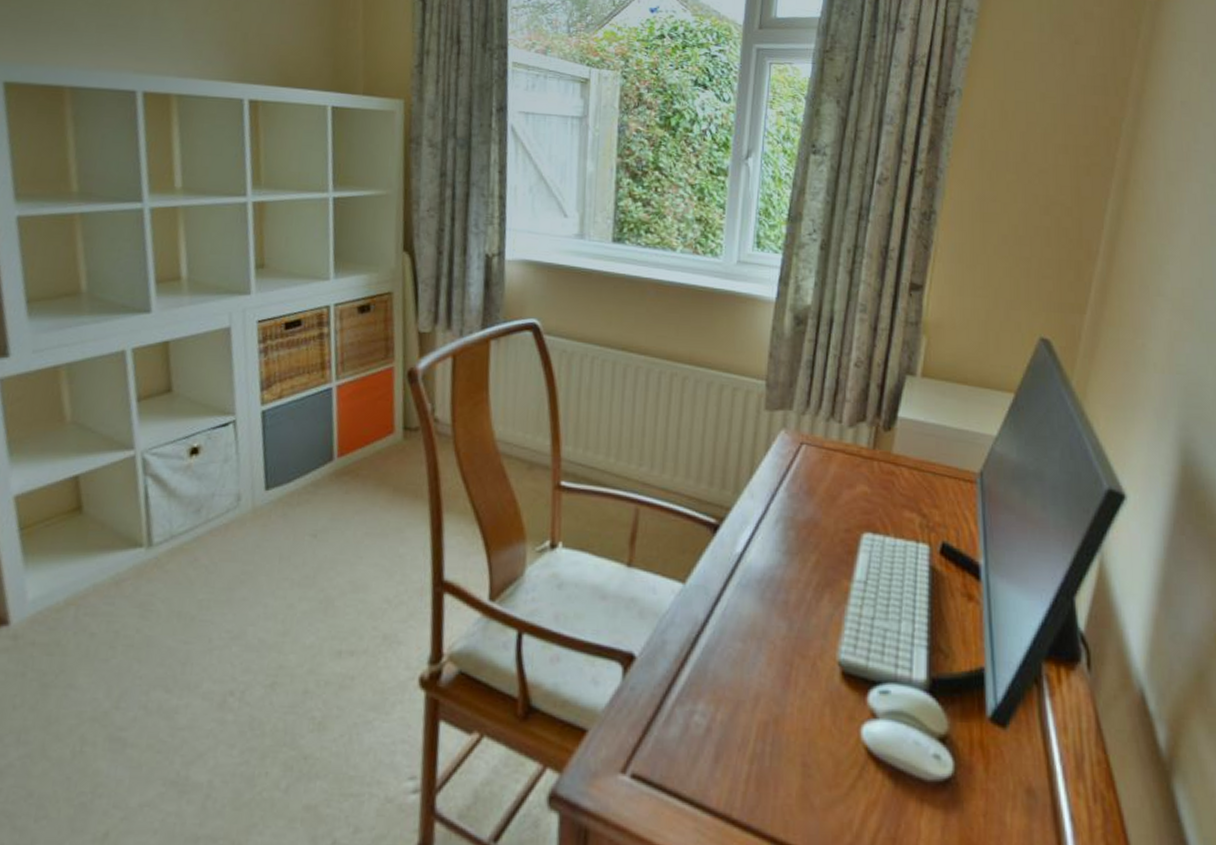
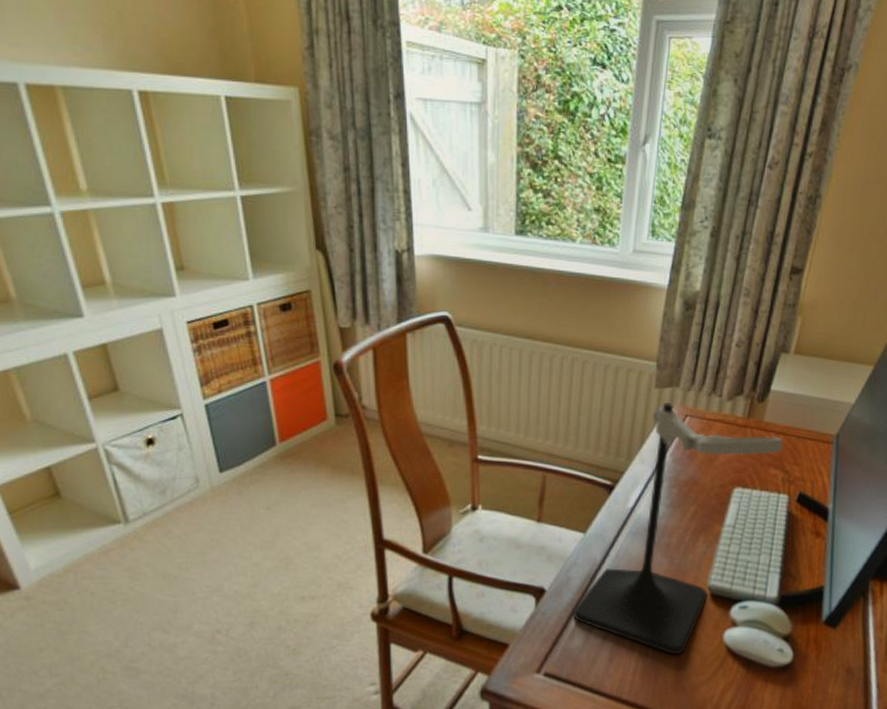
speaker stand: none [670,427,919,756] -> present [574,403,784,655]

